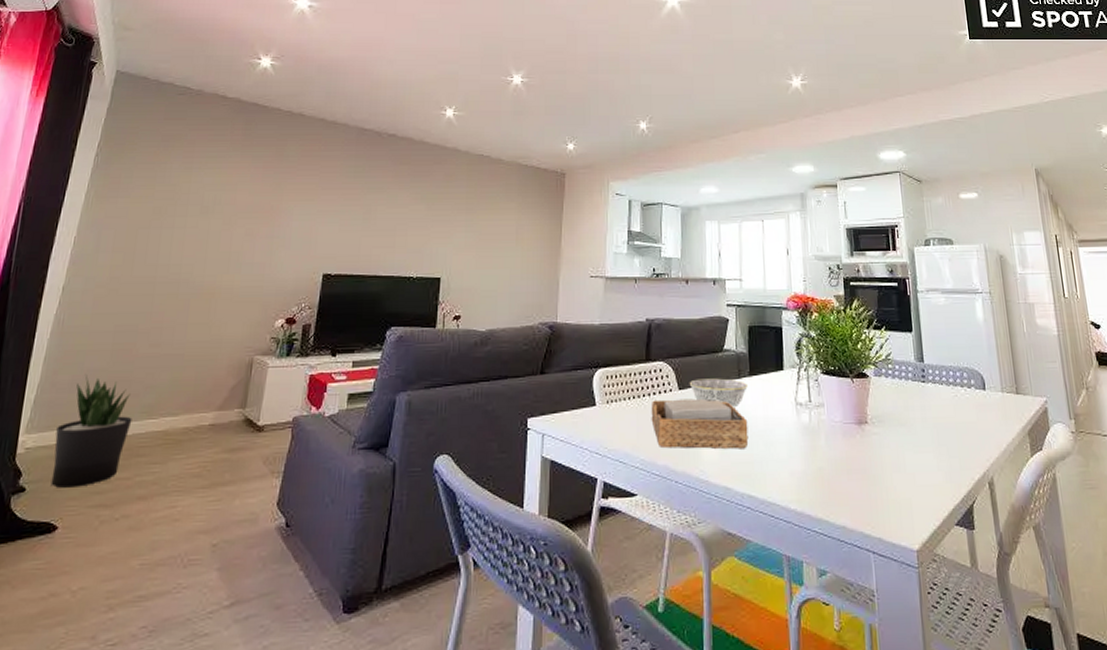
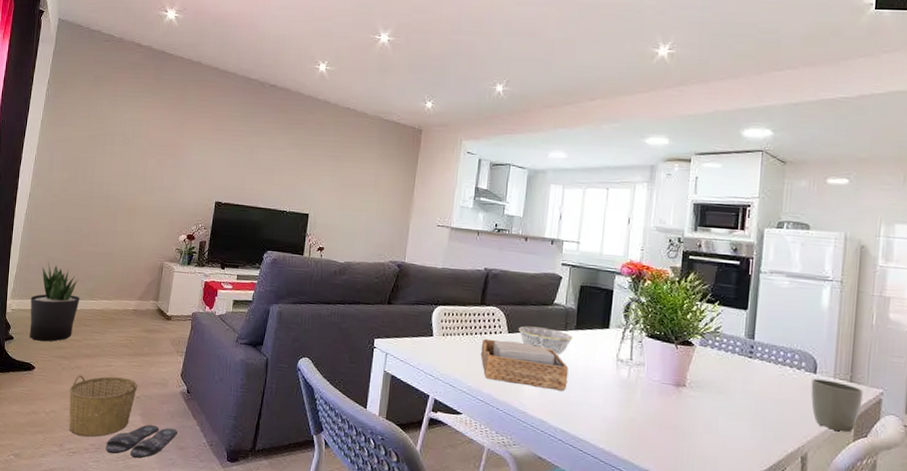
basket: none [107,521,214,617] -> present [68,375,138,437]
slippers: none [164,580,272,634] -> present [106,424,178,458]
cup: none [982,395,1032,449] -> present [810,378,863,433]

